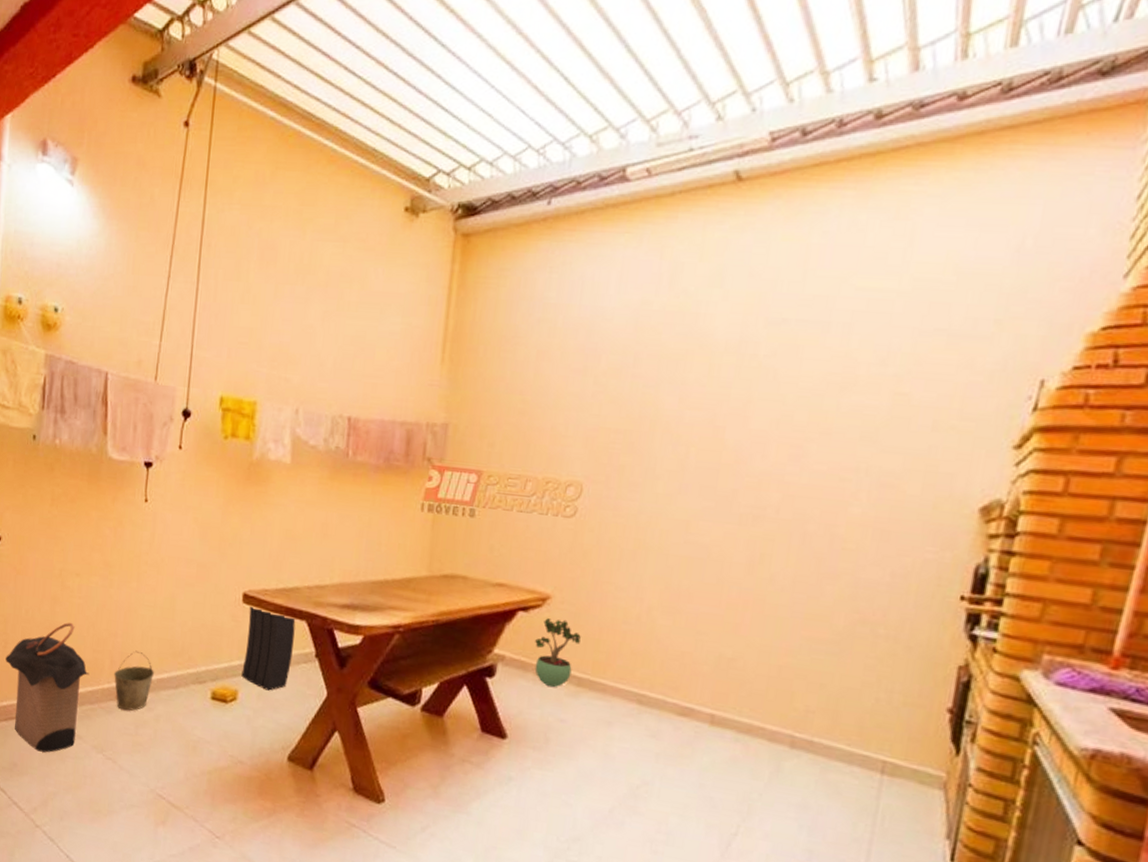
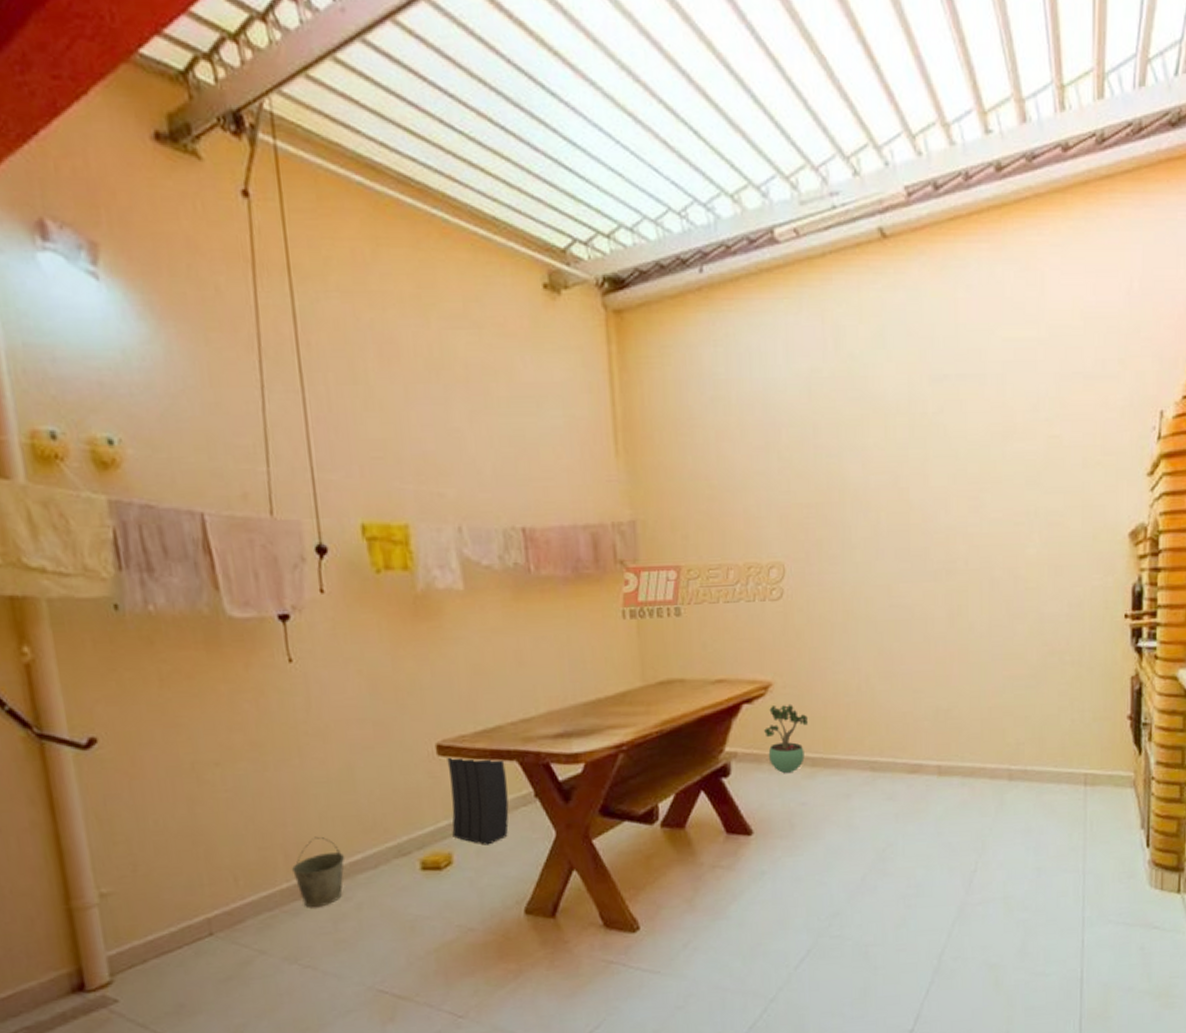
laundry hamper: present [5,622,90,753] -> none [138,822,260,982]

